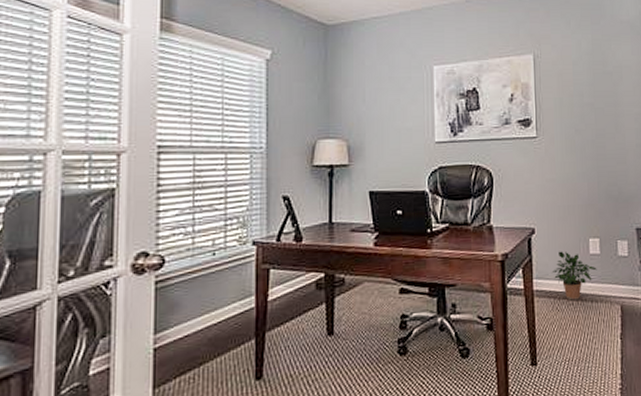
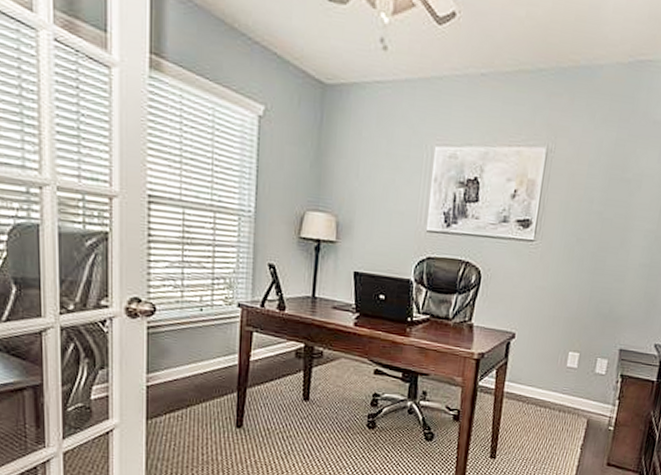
potted plant: present [551,251,597,300] -> none [525,359,571,407]

